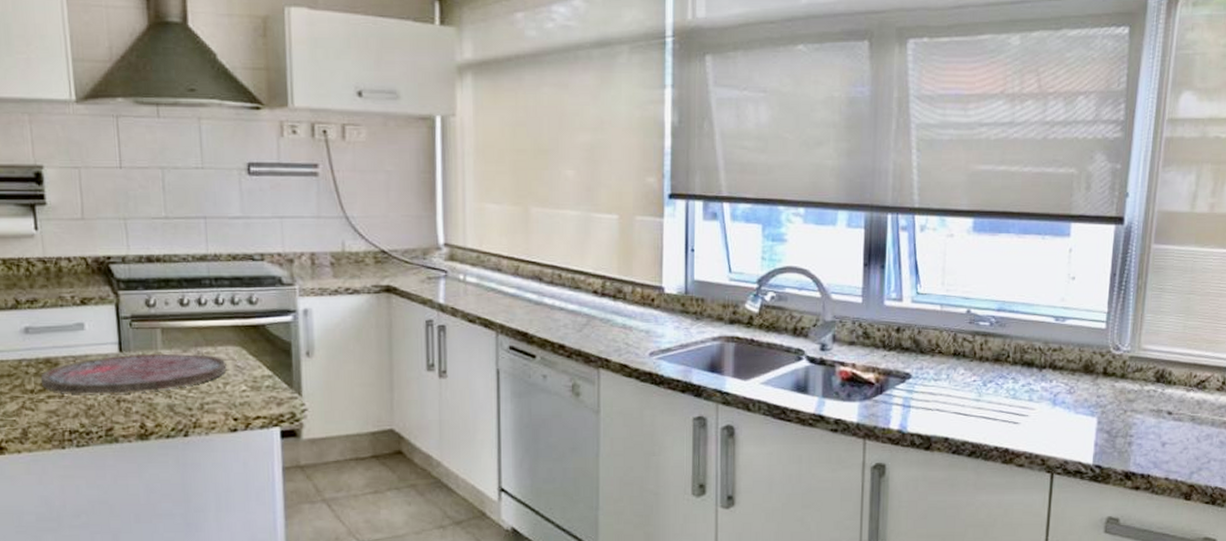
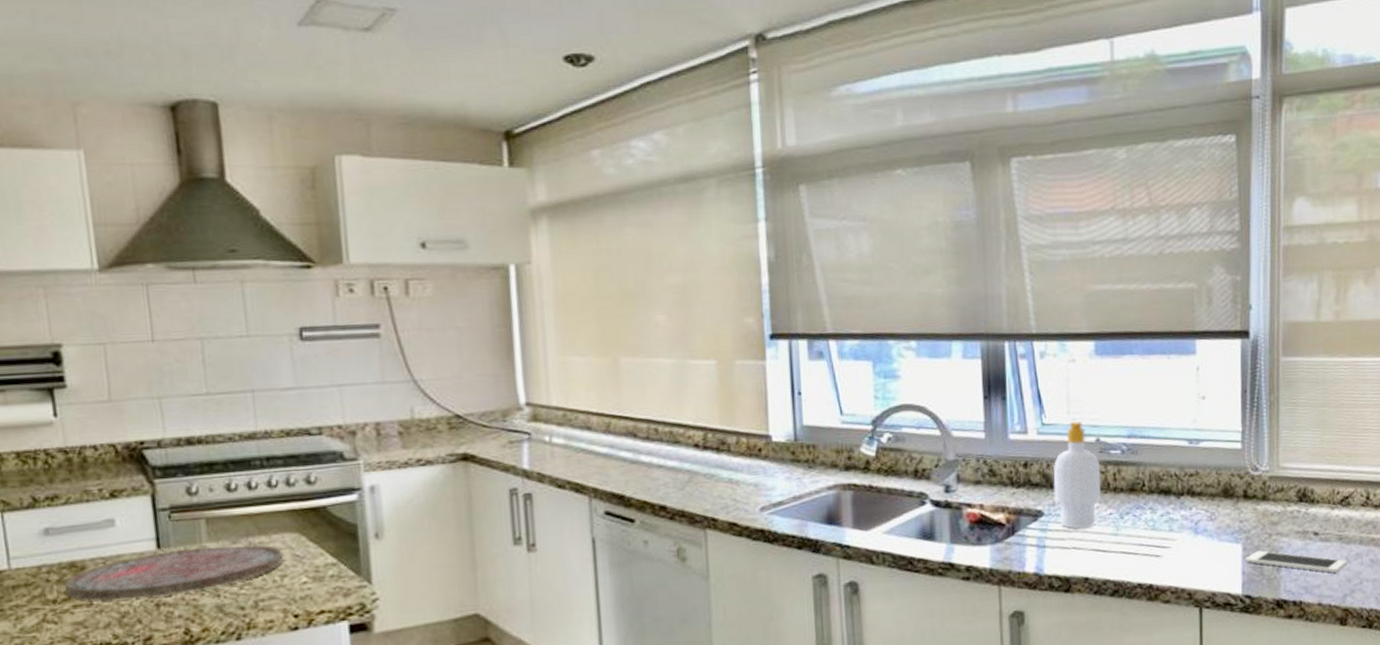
soap bottle: none [922,292,969,393] -> present [1053,421,1102,530]
cell phone: none [1099,425,1197,451] -> present [1245,550,1347,573]

